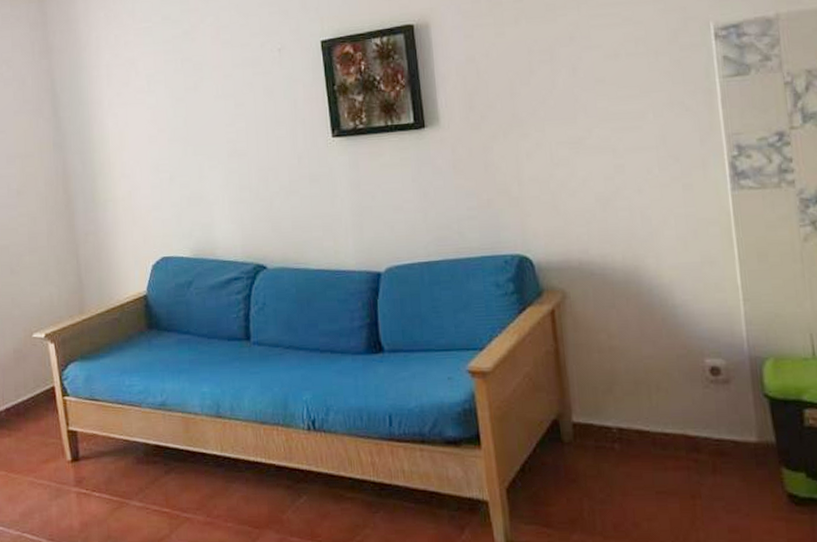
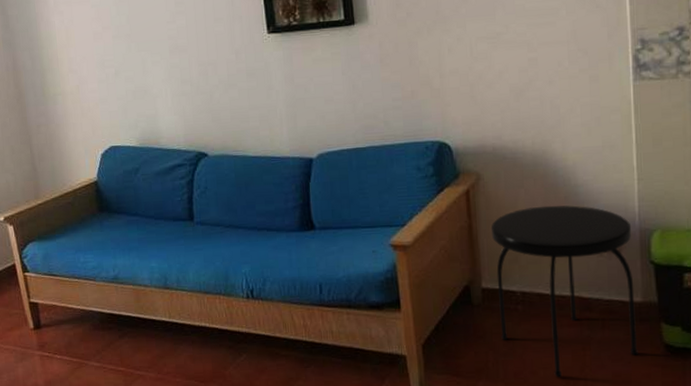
side table: none [580,328,757,531] -> present [490,205,638,377]

